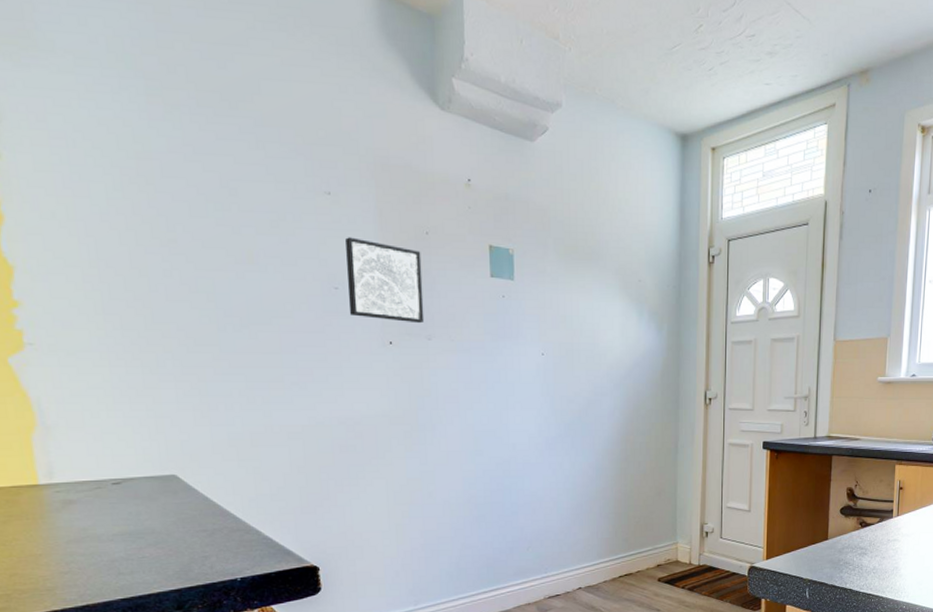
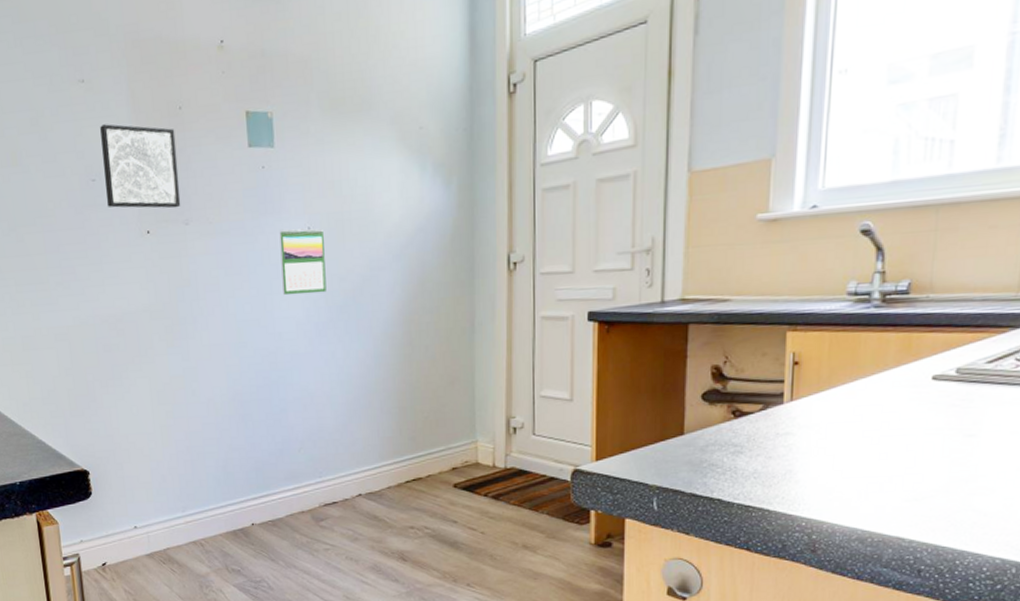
calendar: none [516,352,556,411] -> present [279,228,327,296]

